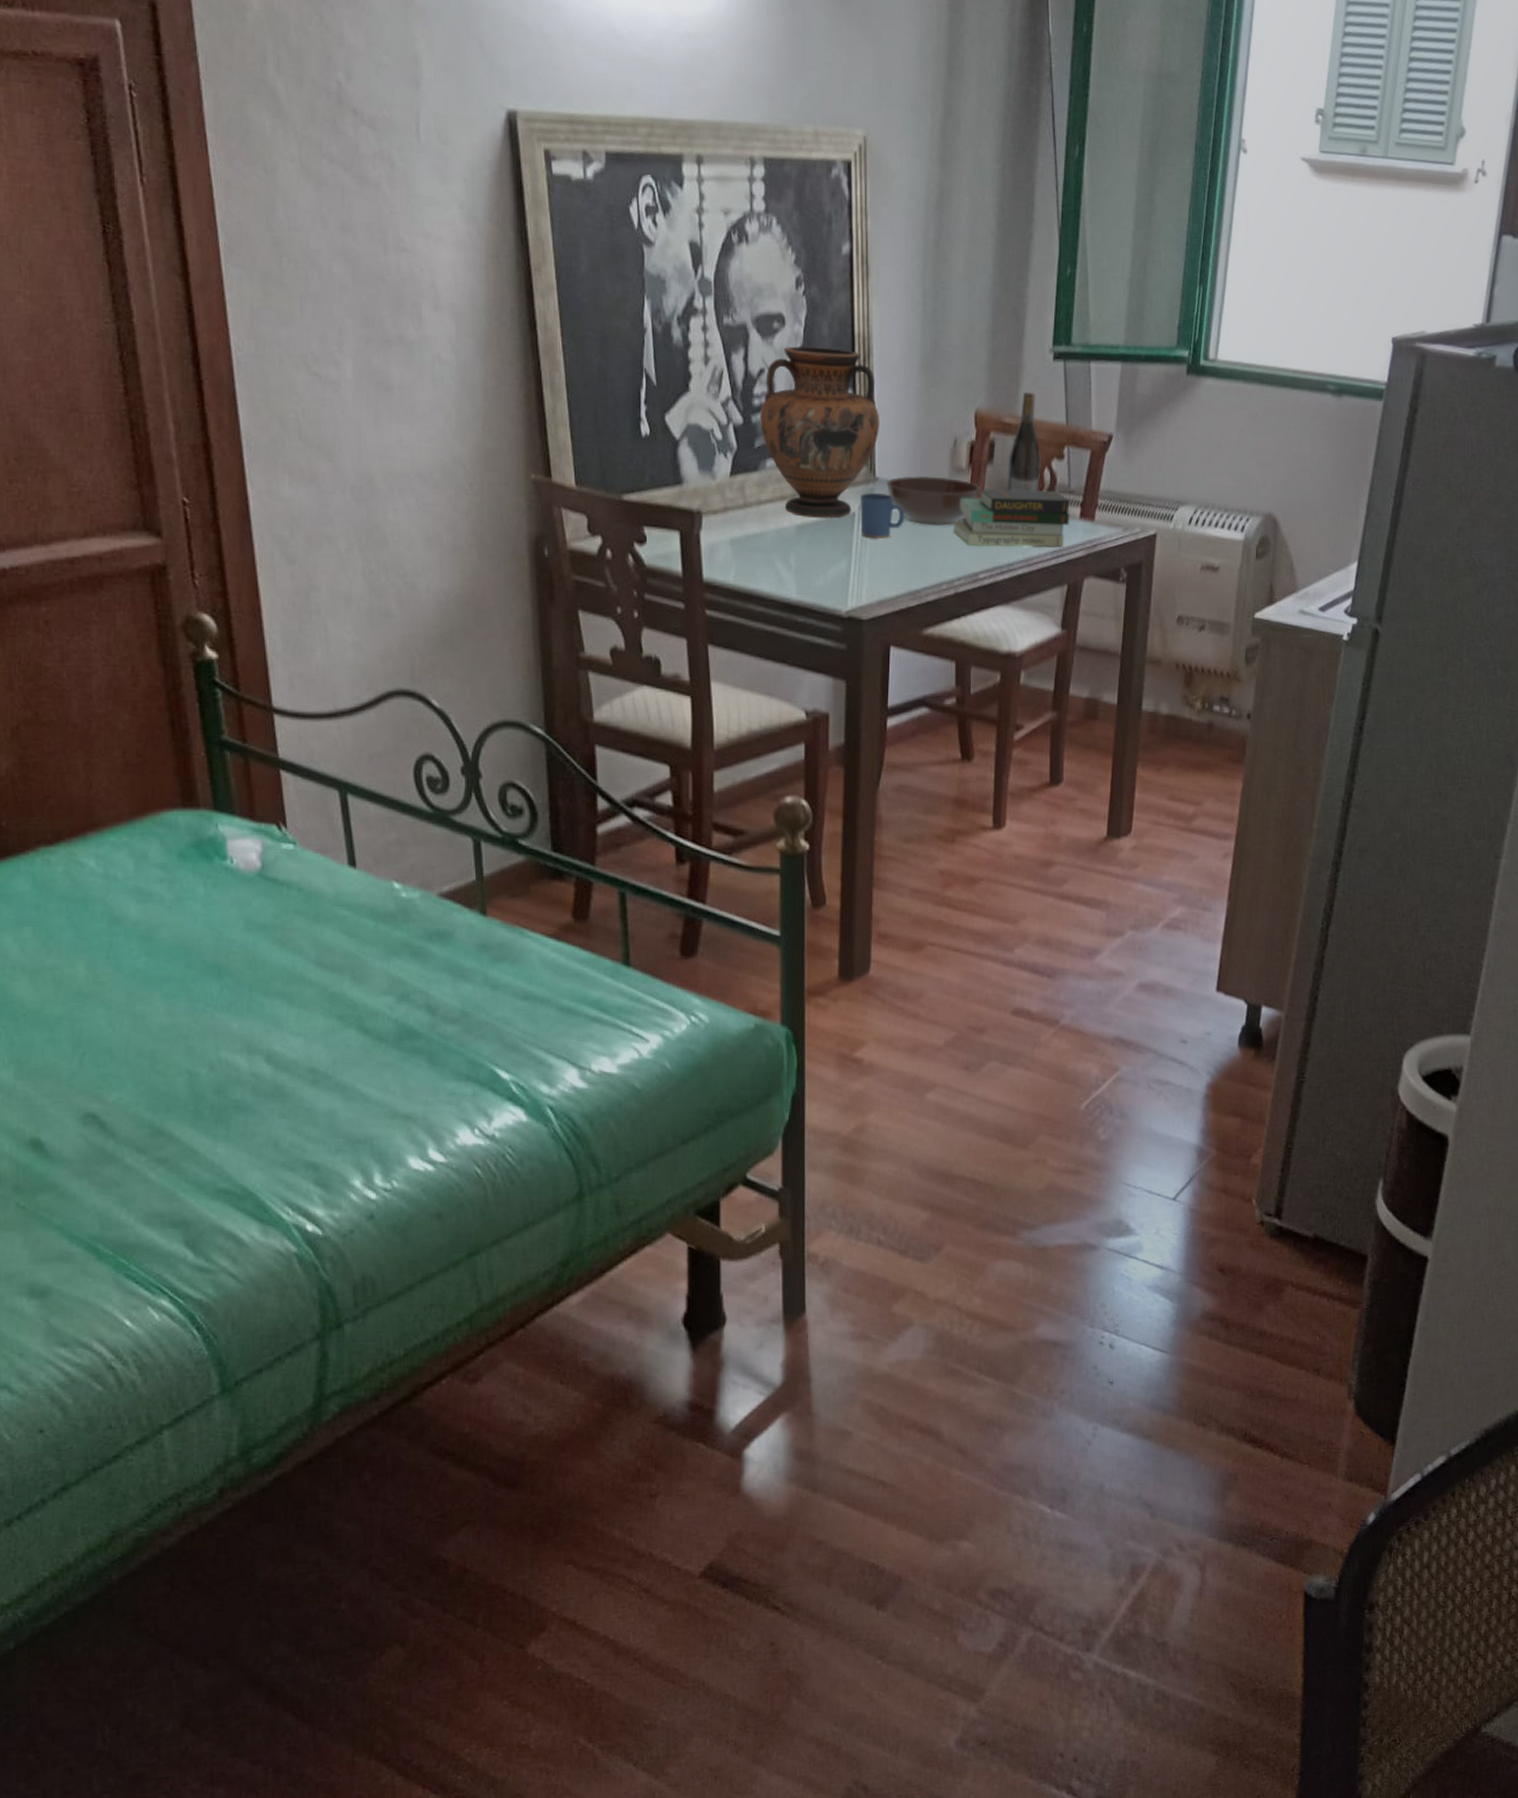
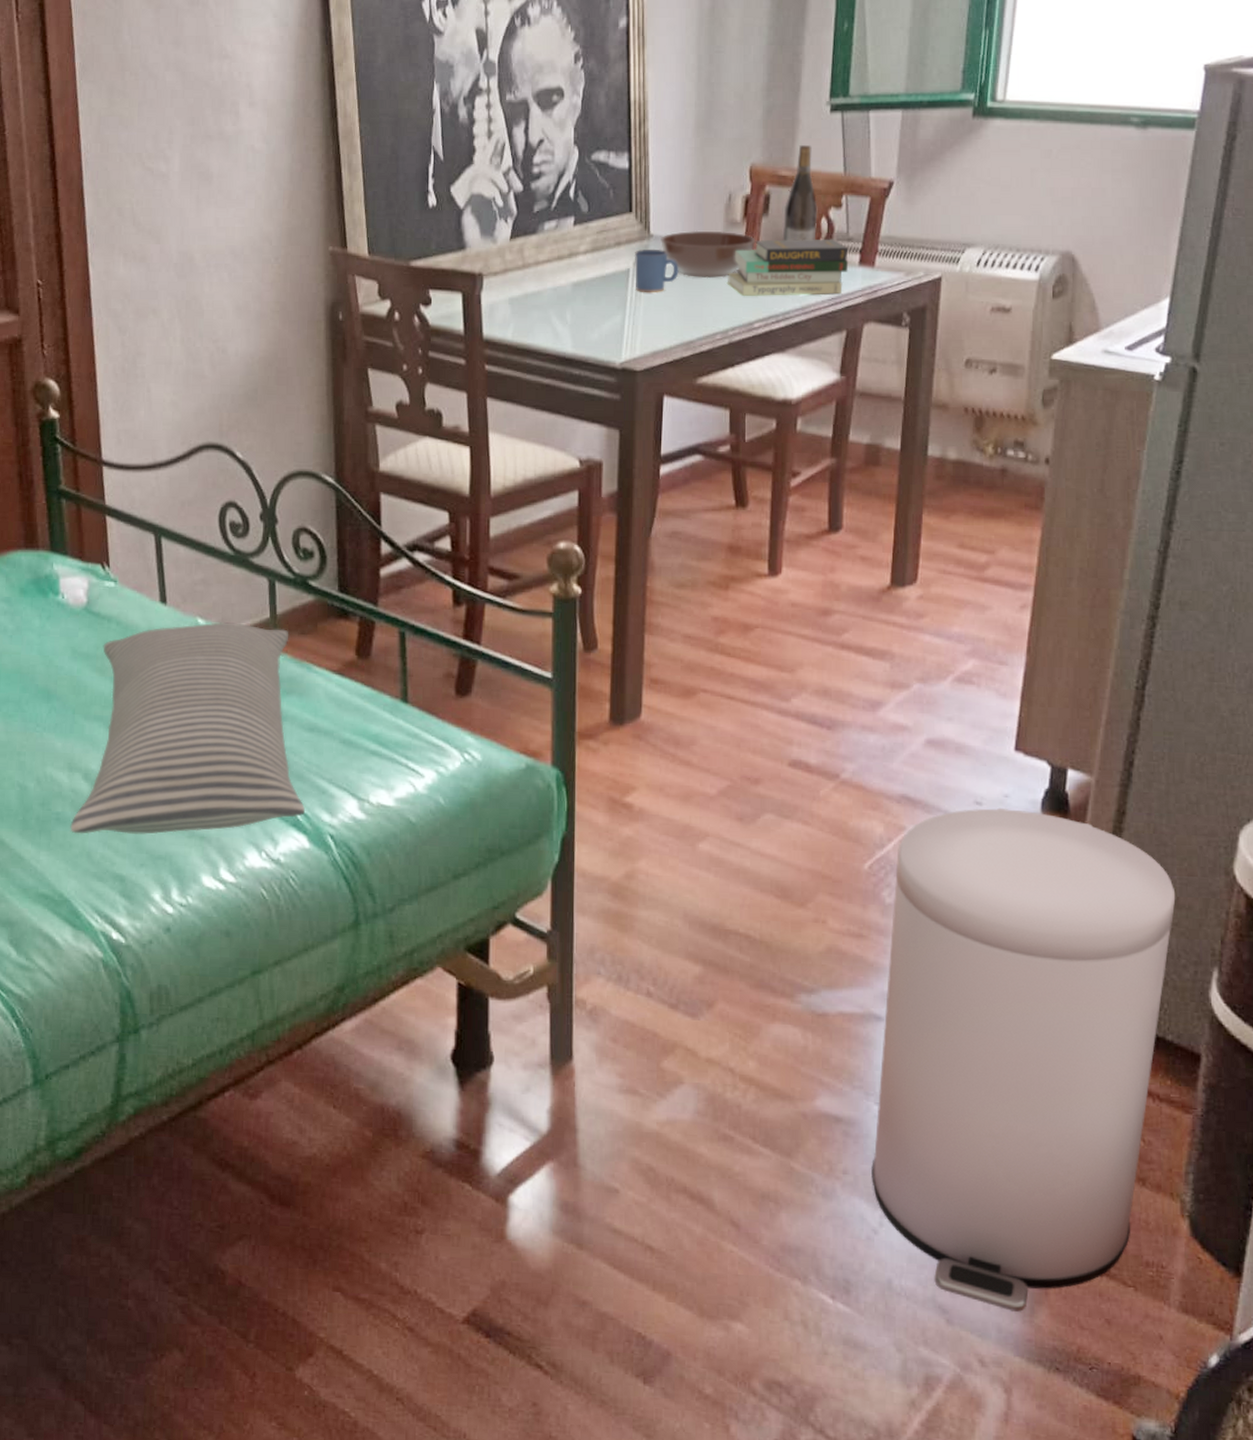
pillow: none [252,886,521,1122] -> present [70,622,305,834]
vase: present [760,346,880,518] -> none [539,116,655,275]
pedal bin: none [1086,1045,1350,1499] -> present [871,807,1176,1312]

